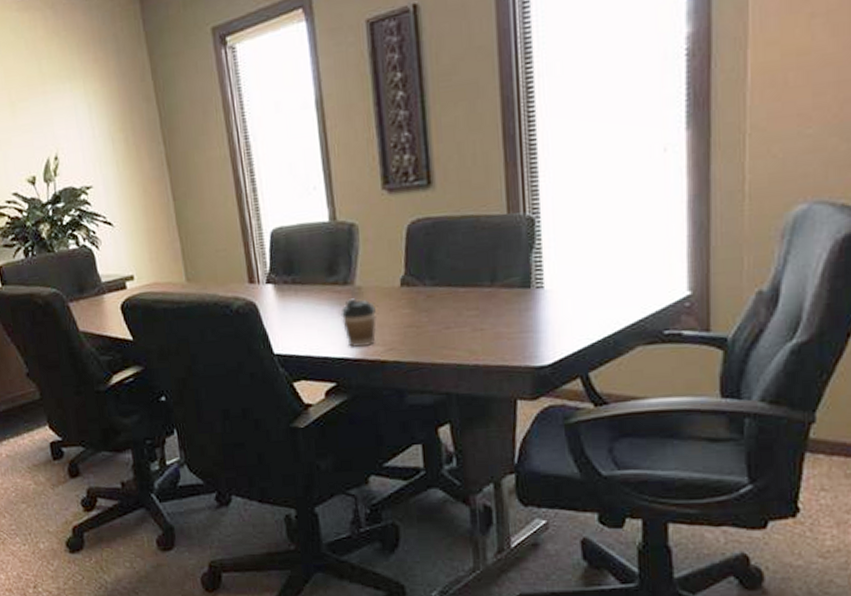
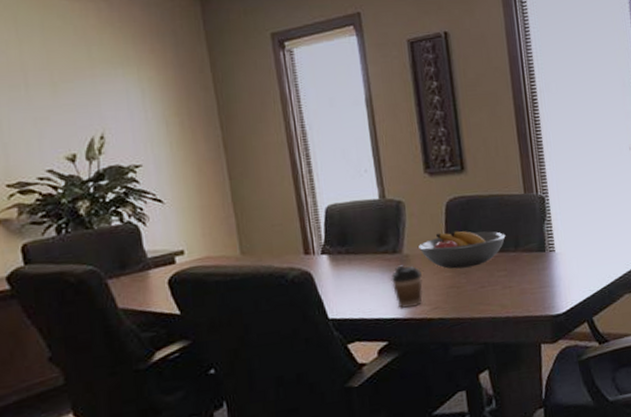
fruit bowl: none [373,259,480,306] -> present [419,230,506,269]

